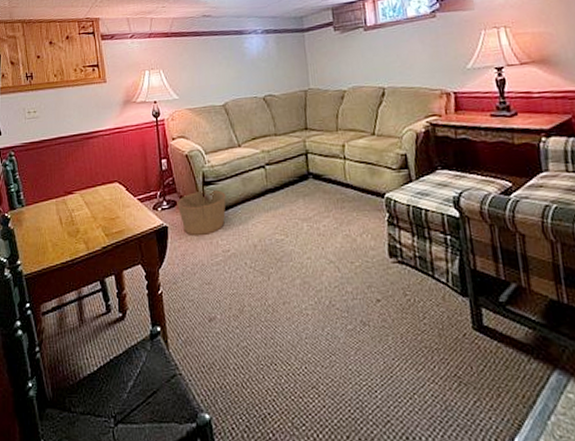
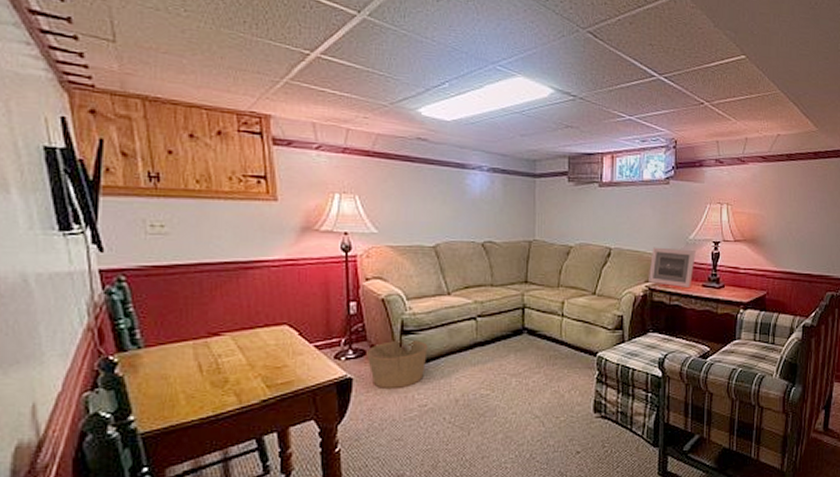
picture frame: none [427,79,478,120] -> present [649,247,696,289]

